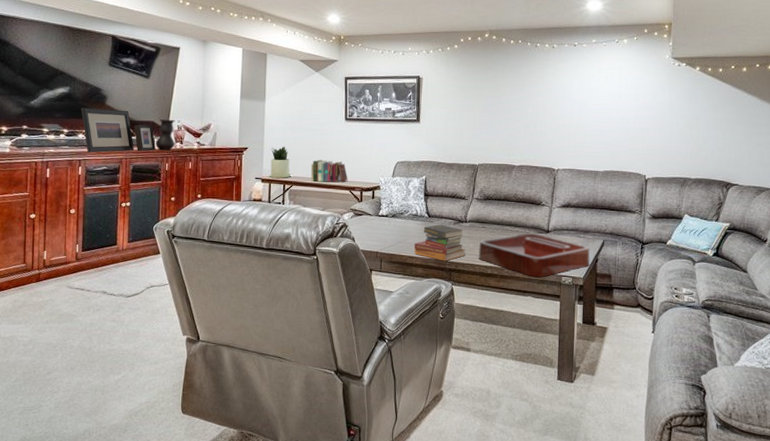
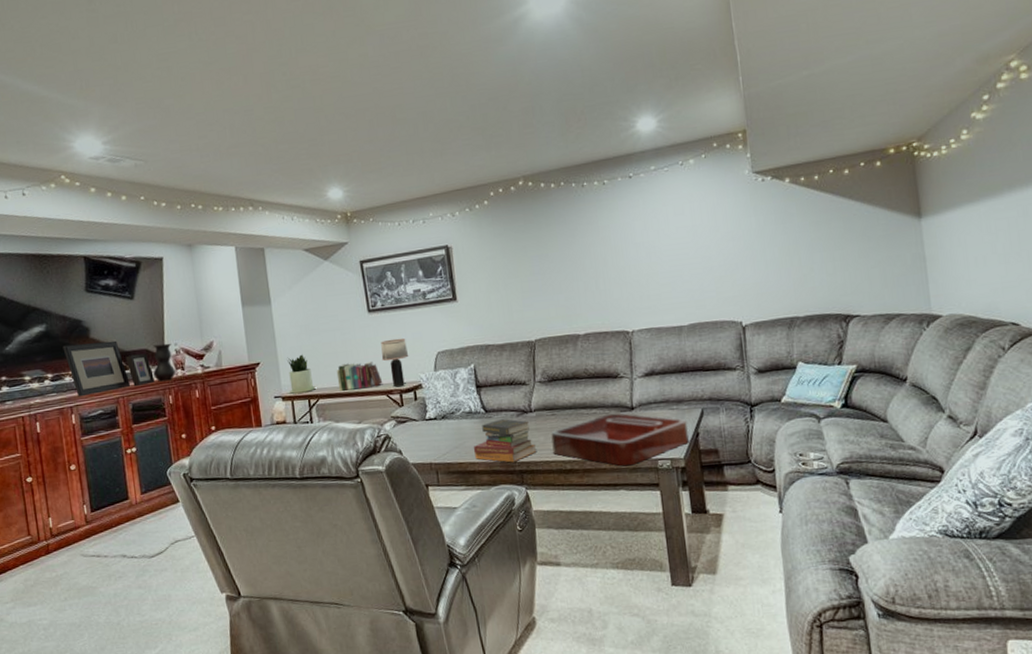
table lamp: none [350,145,373,186] -> present [381,338,409,388]

